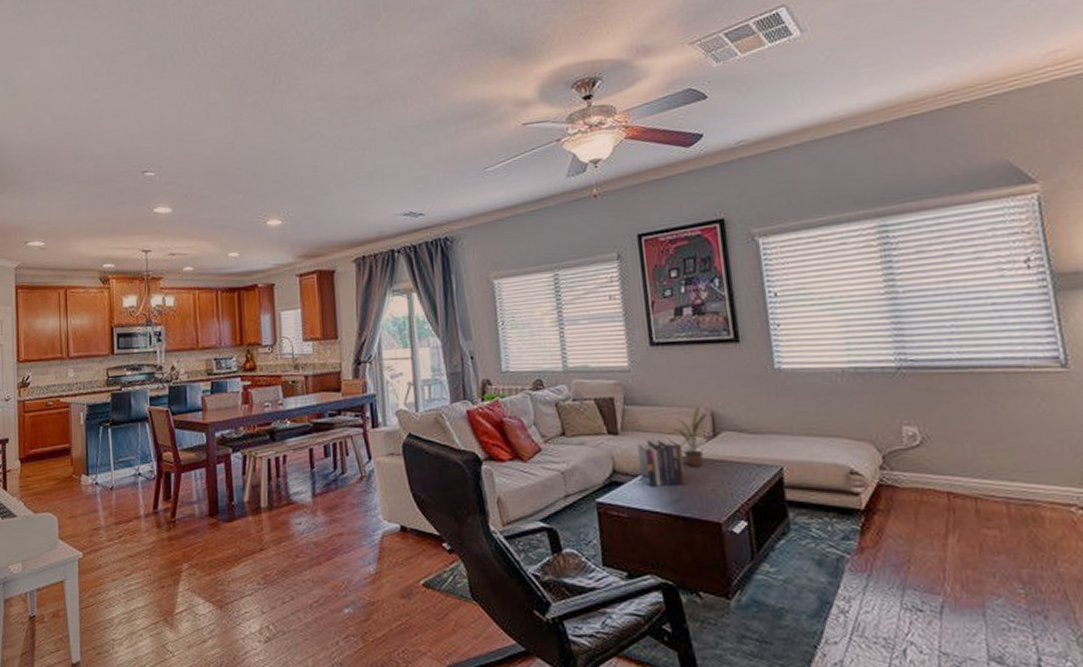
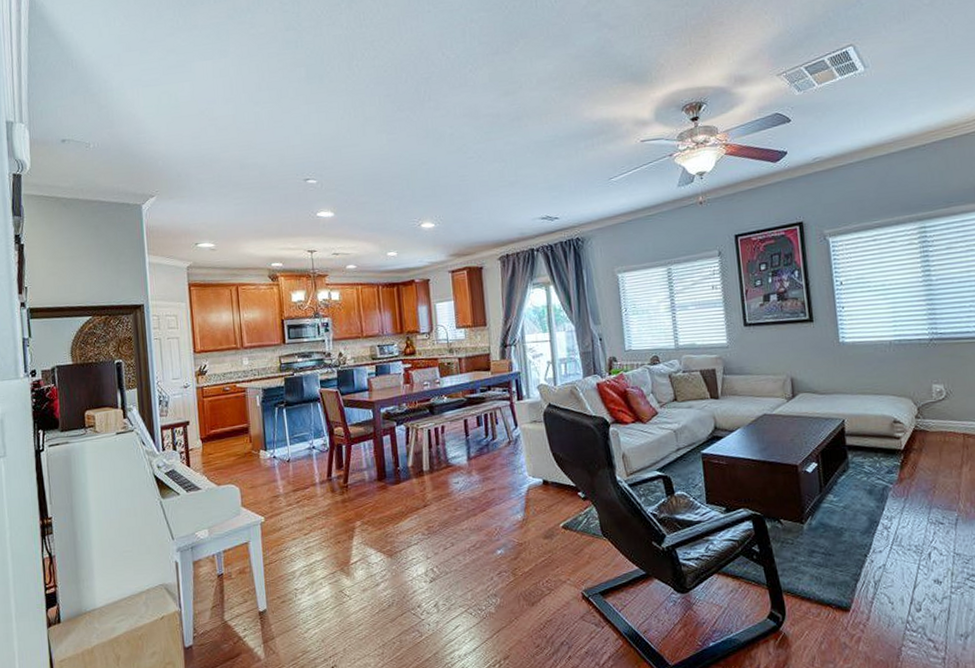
books: present [637,438,687,487] -> none [734,399,772,440]
potted plant: present [669,407,711,469] -> none [759,374,791,424]

